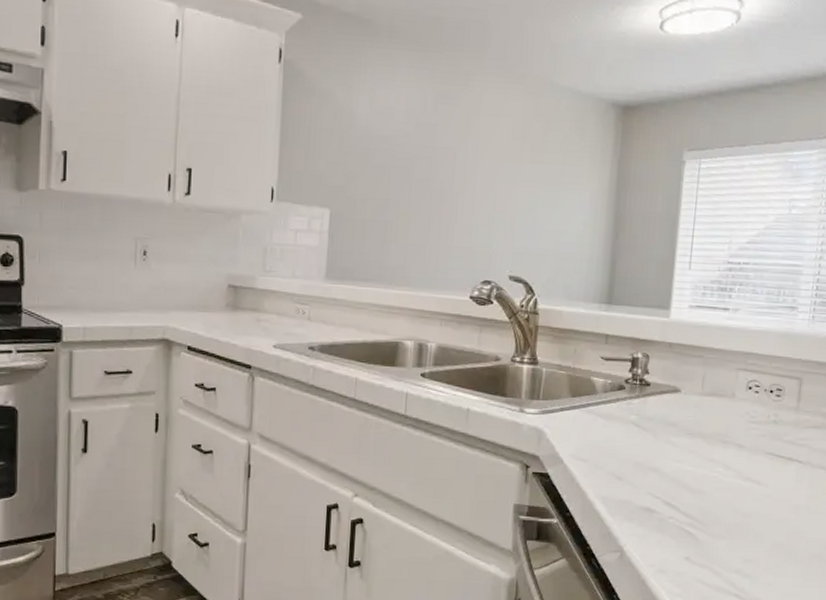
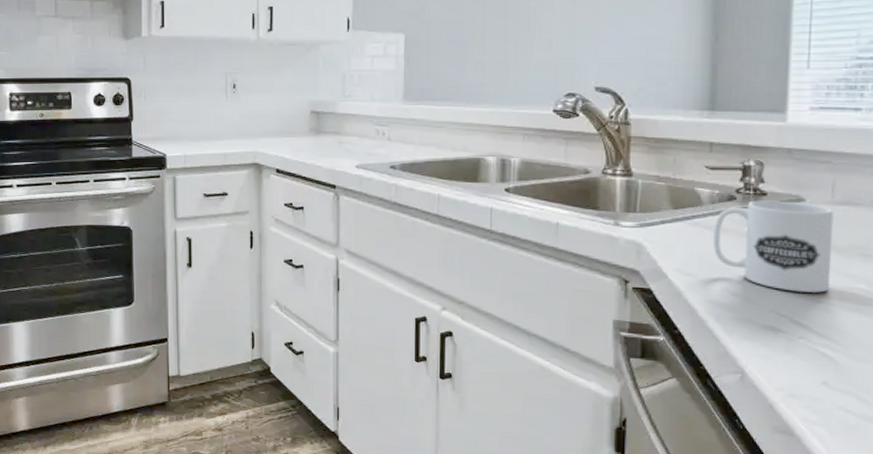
mug: none [603,390,703,476] -> present [712,200,834,293]

